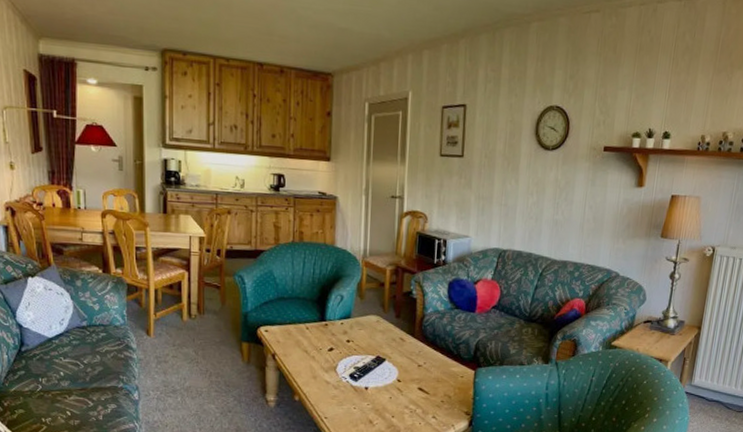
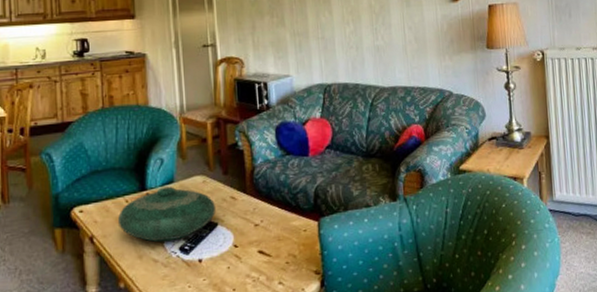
decorative bowl: none [297,320,386,368] -> present [117,186,217,243]

